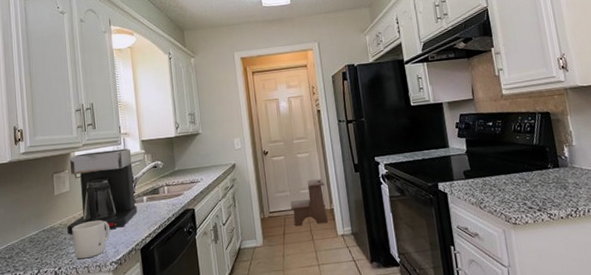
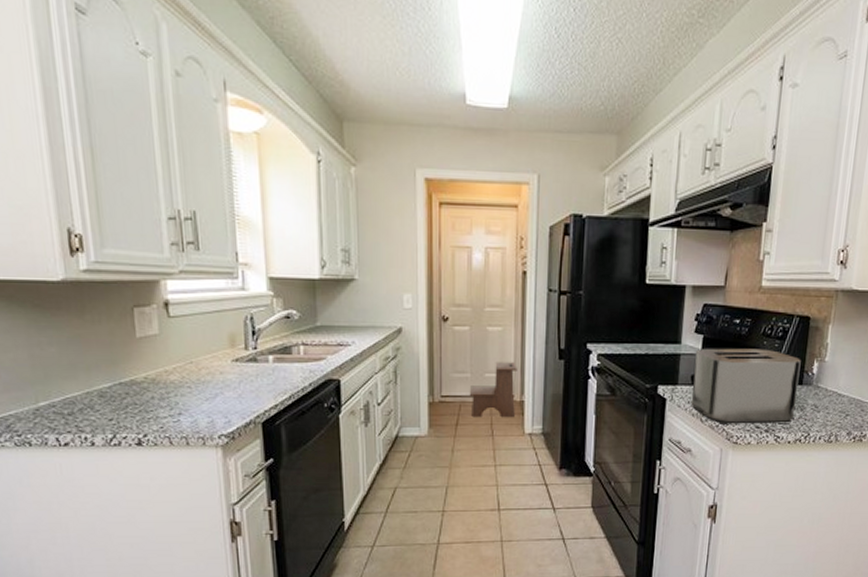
coffee maker: present [67,148,138,235] -> none [156,283,260,393]
mug: present [72,219,111,260] -> none [163,378,220,427]
toaster: none [462,142,560,209] -> present [691,348,801,424]

